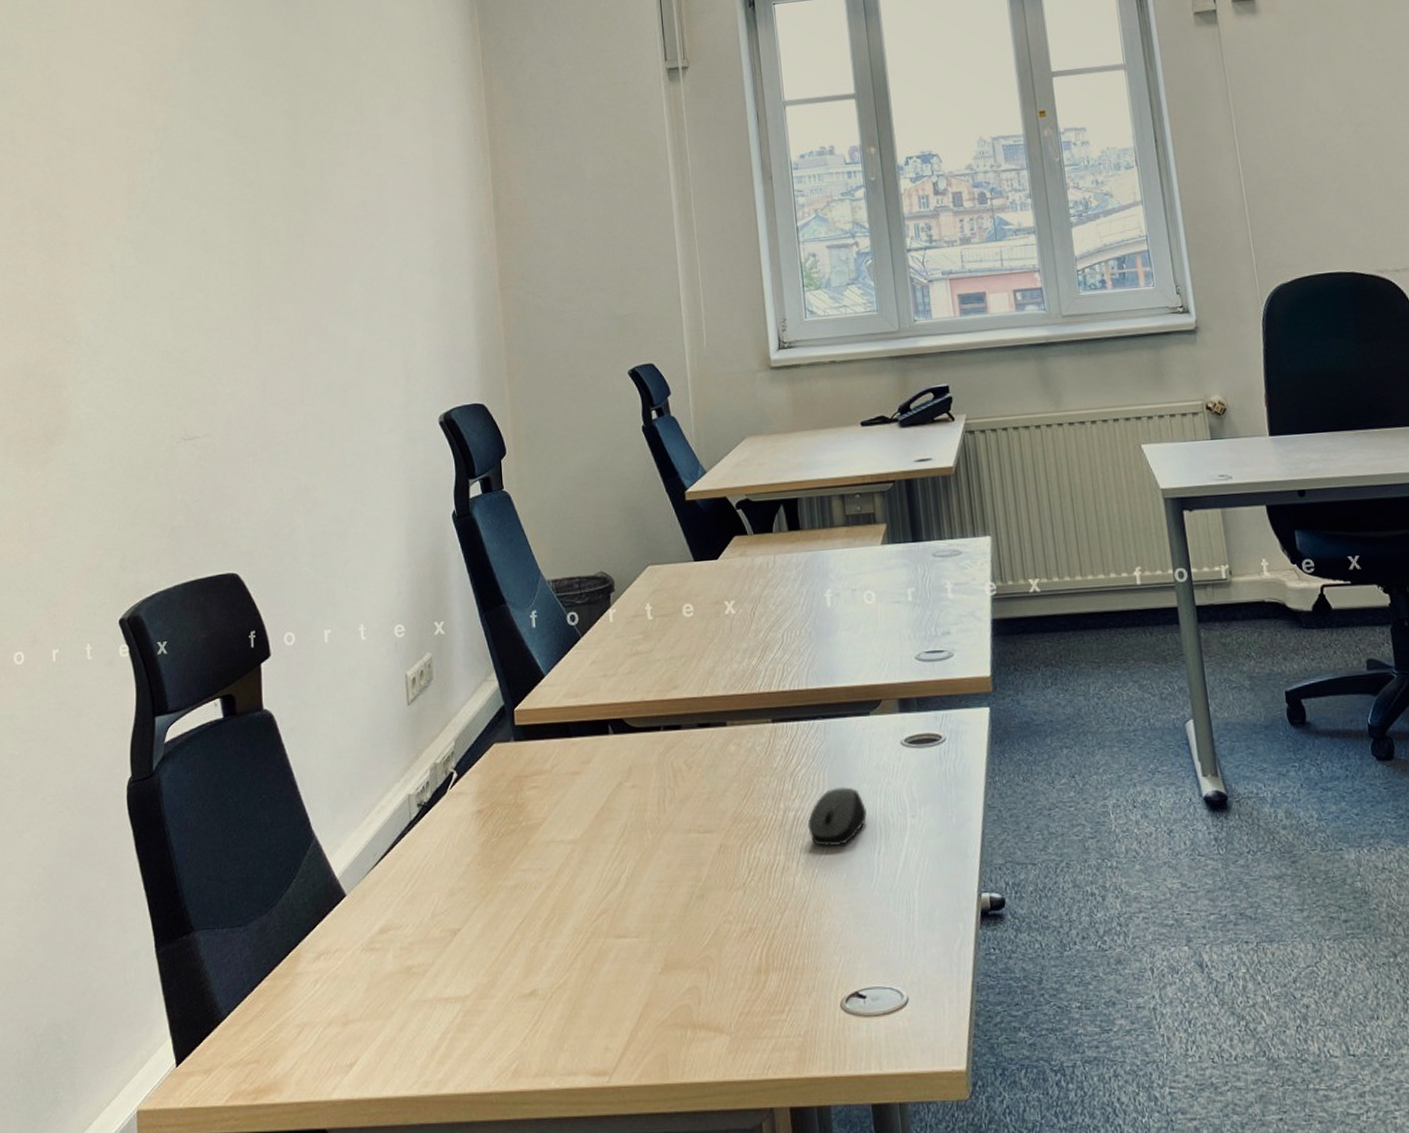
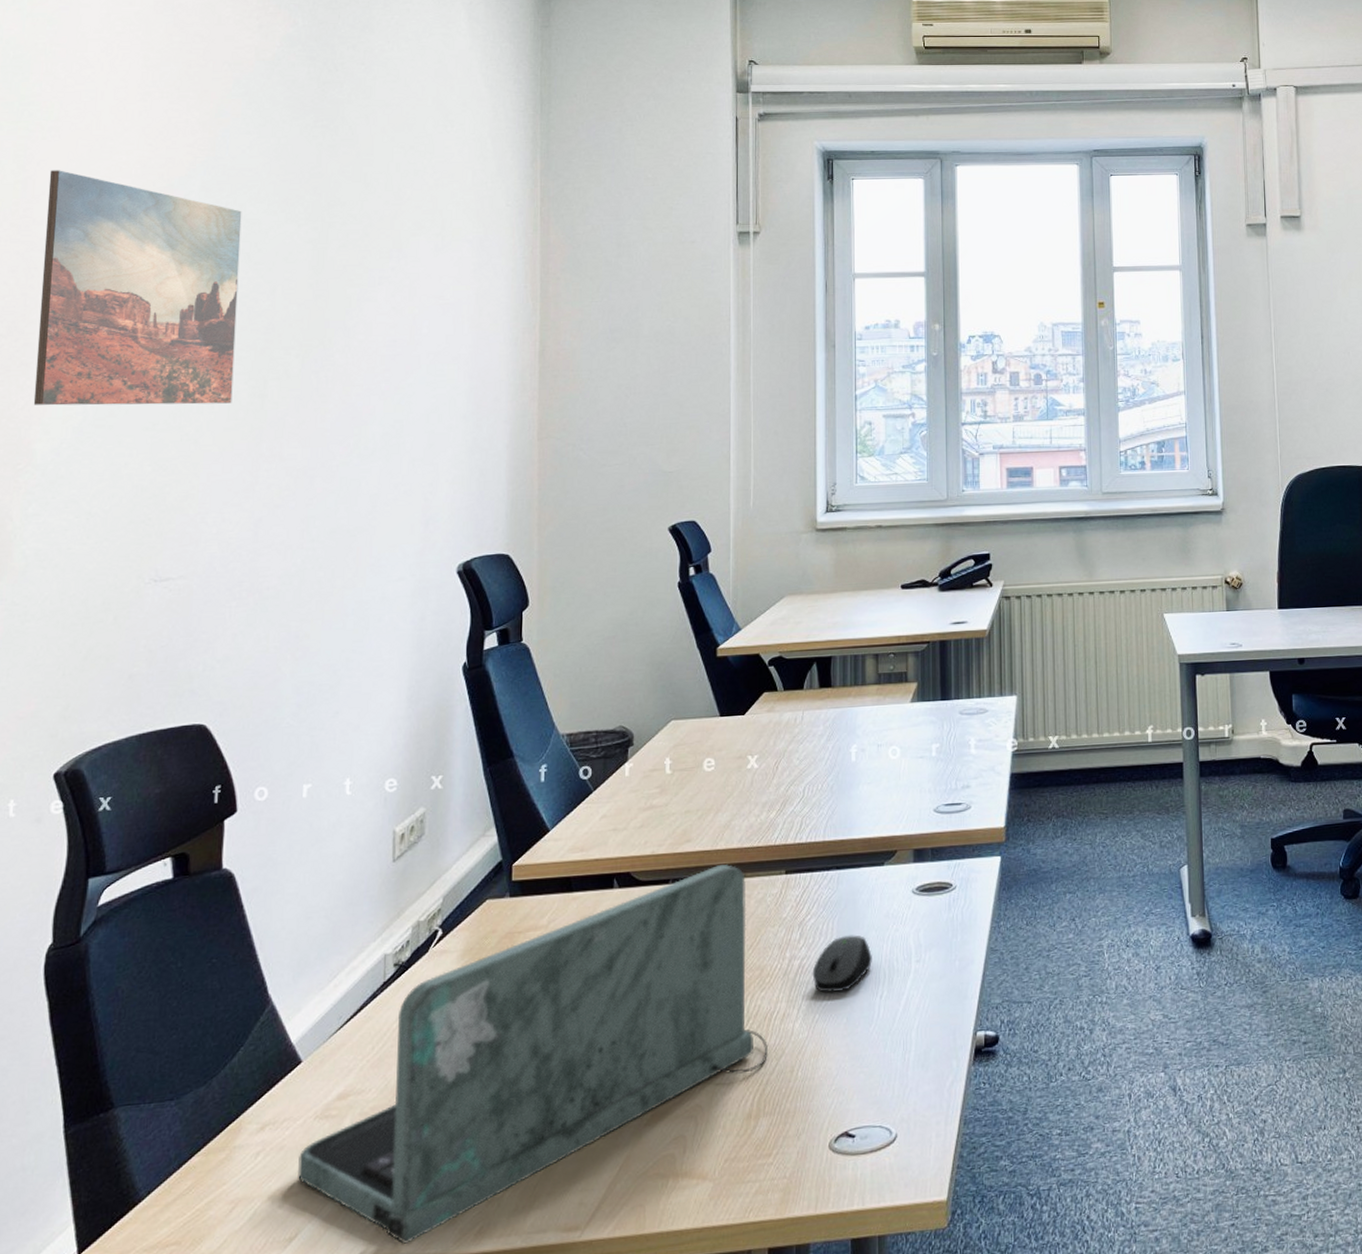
wall art: none [68,64,233,282] -> present [33,170,242,406]
laptop: none [351,712,773,1077] -> present [298,865,769,1244]

